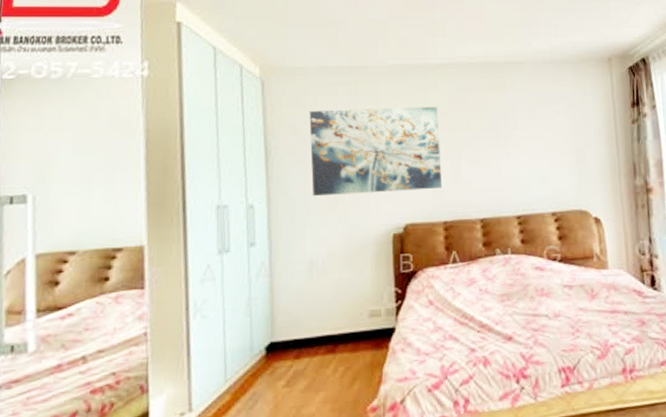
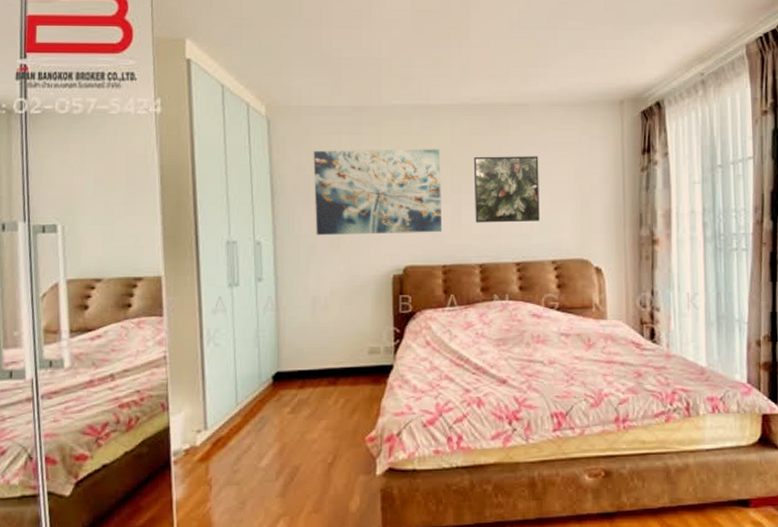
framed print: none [471,111,538,178] -> present [473,156,540,223]

